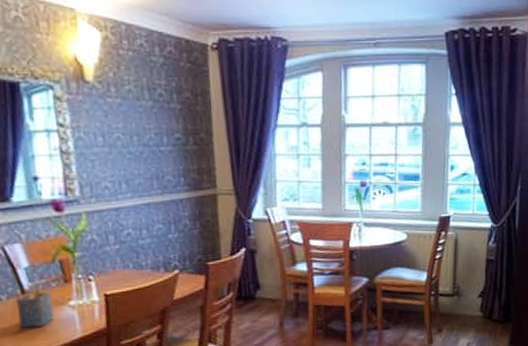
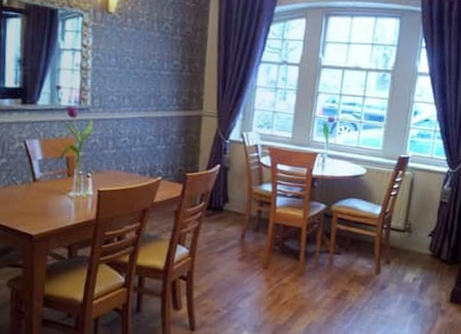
napkin holder: present [17,283,55,328] -> none [28,174,56,212]

